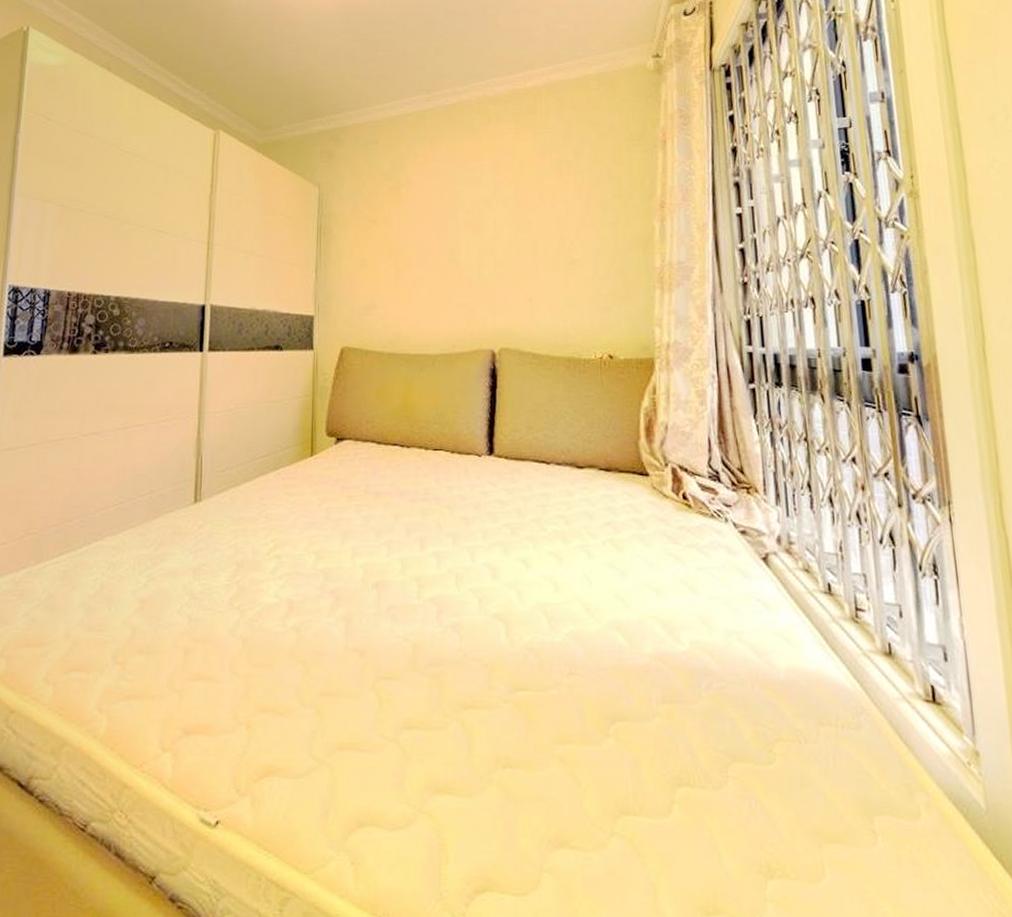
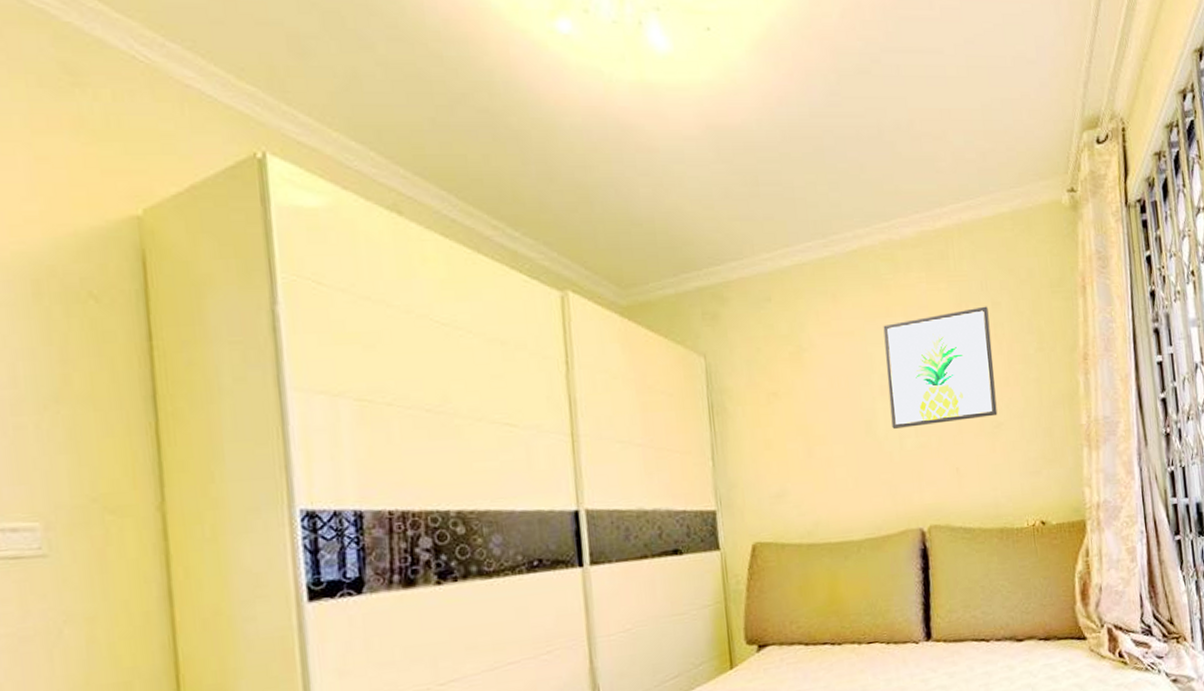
wall art: none [472,155,572,258] -> present [883,306,998,429]

